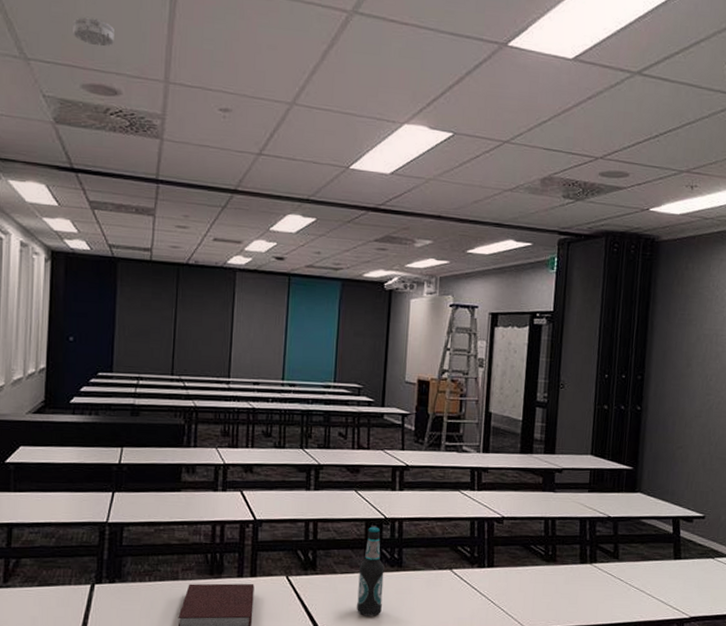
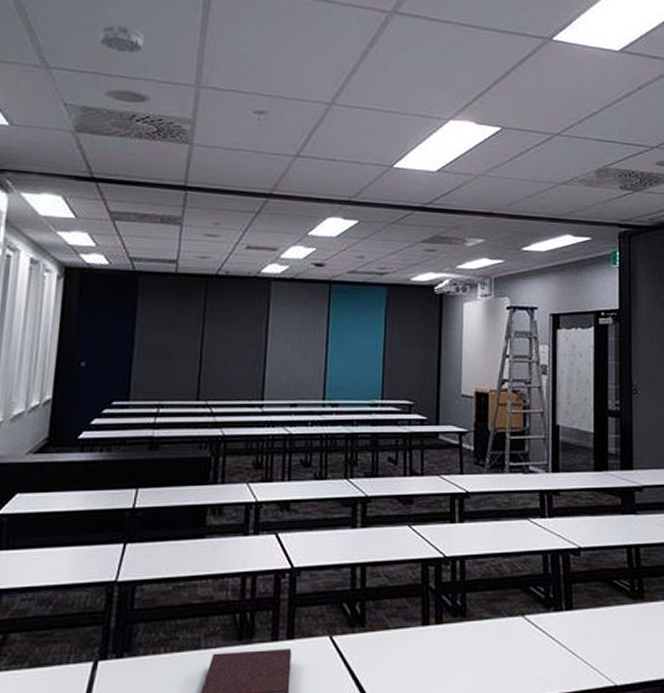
bottle: present [357,526,385,616] -> none [414,568,446,681]

